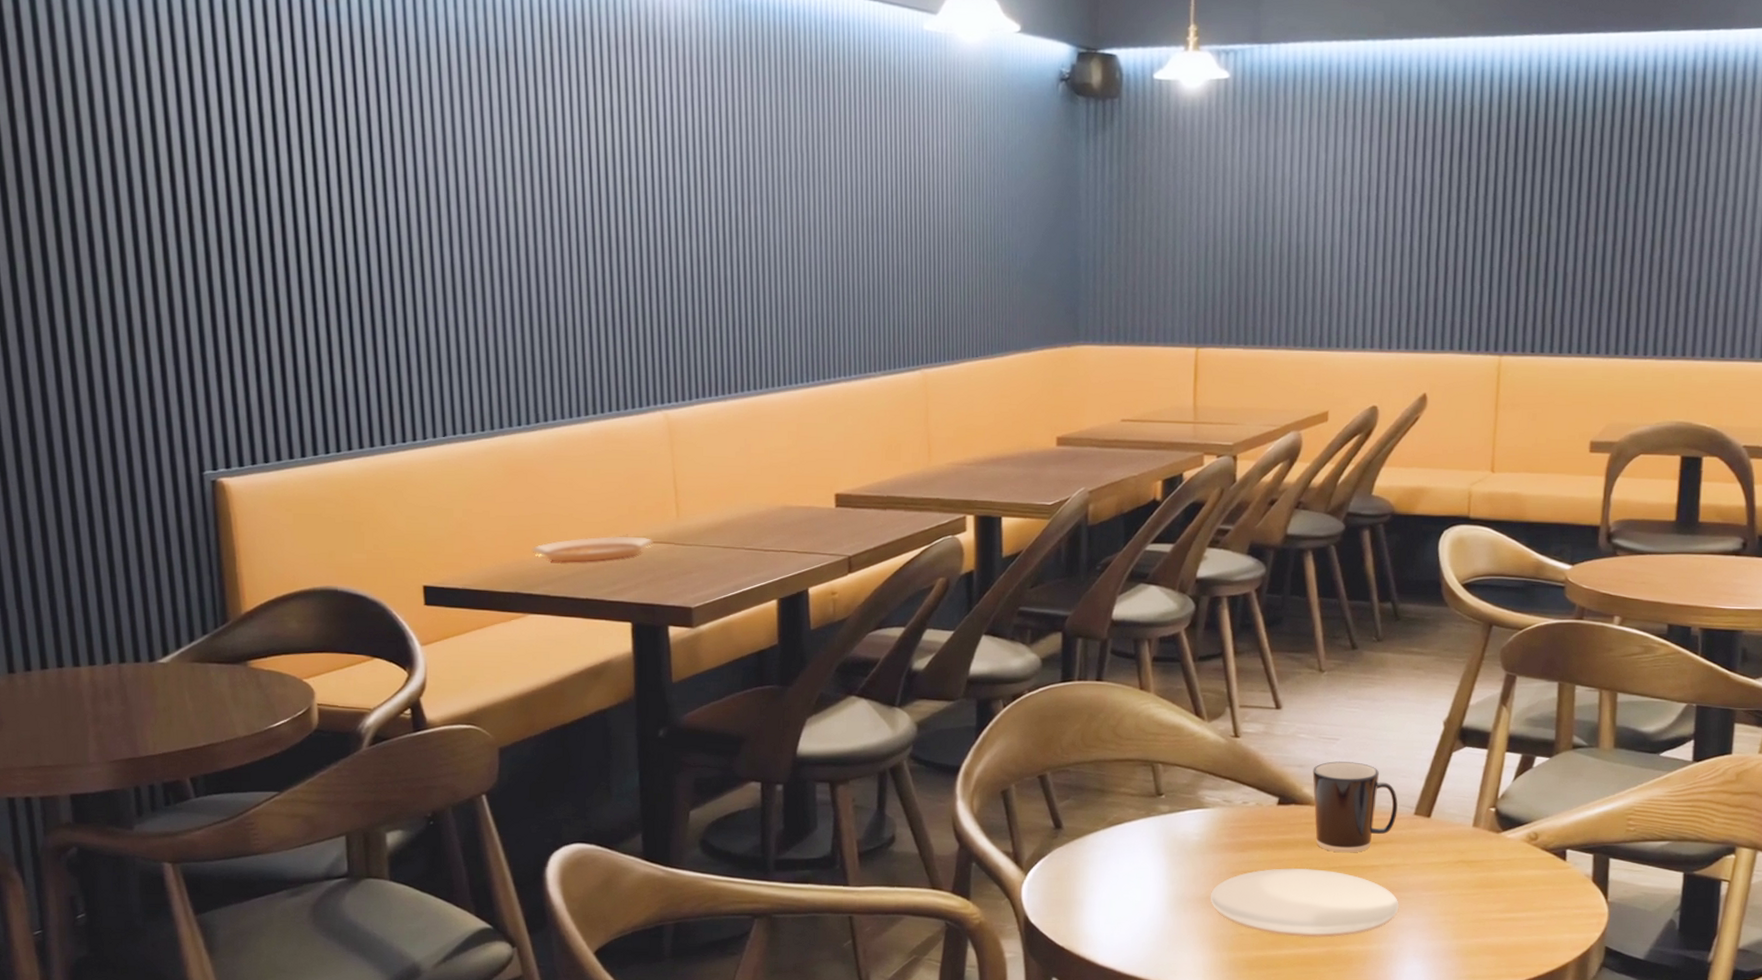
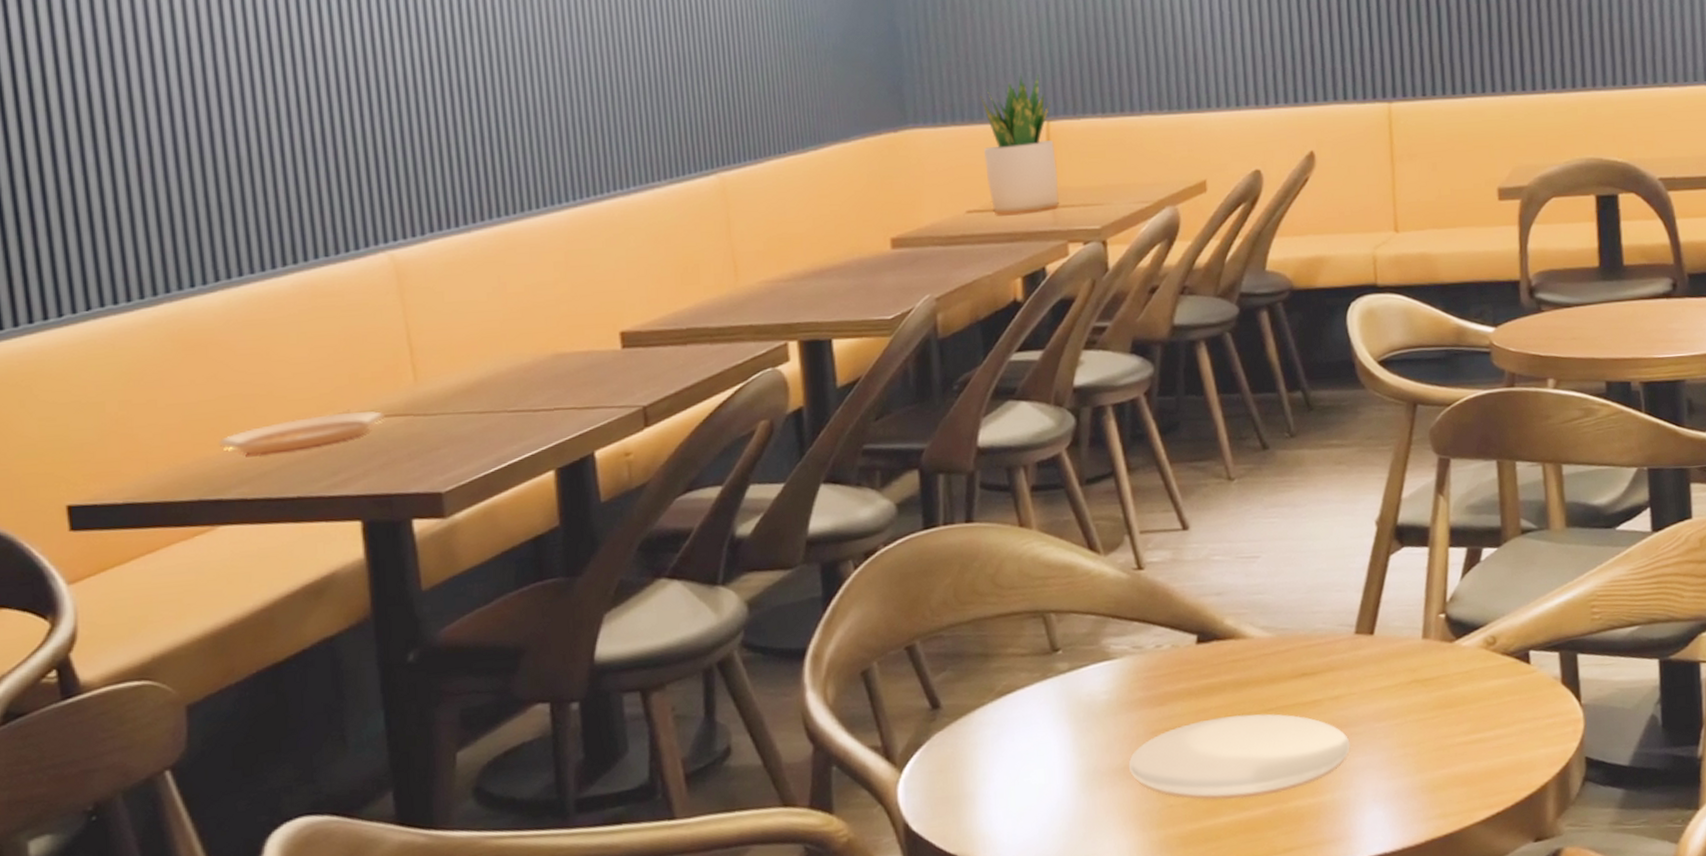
planter: none [1141,304,1202,427] -> present [980,73,1059,216]
mug: present [1312,761,1398,853] -> none [1233,581,1336,691]

